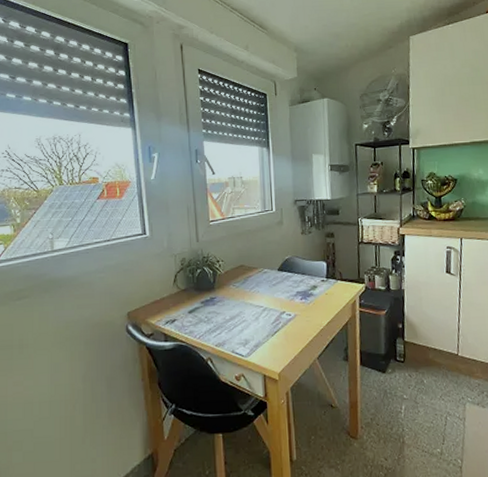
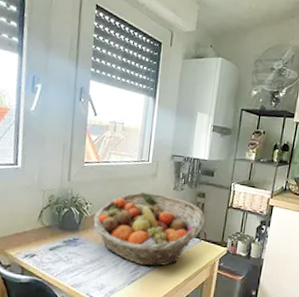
fruit basket: none [227,240,338,314] -> present [93,192,205,266]

